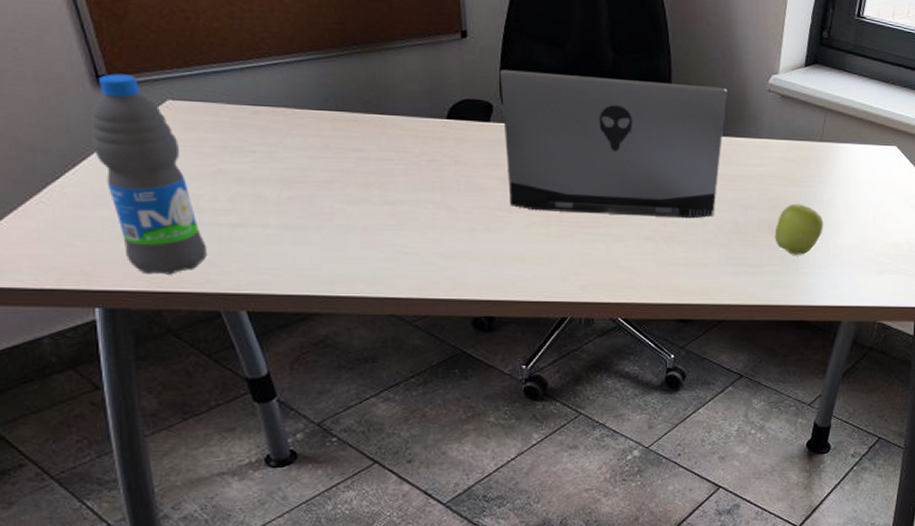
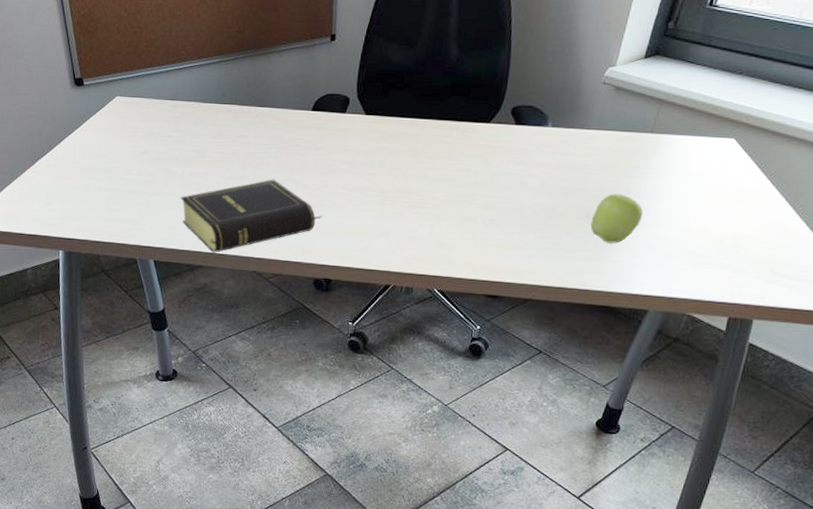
water bottle: present [92,74,206,275] -> none [67,77,132,229]
book: none [278,201,475,296] -> present [181,179,323,253]
laptop computer: present [499,69,727,219] -> none [354,68,562,204]

